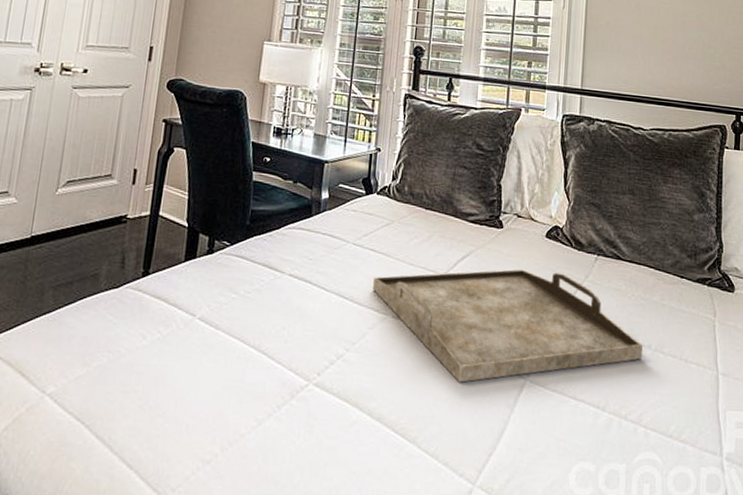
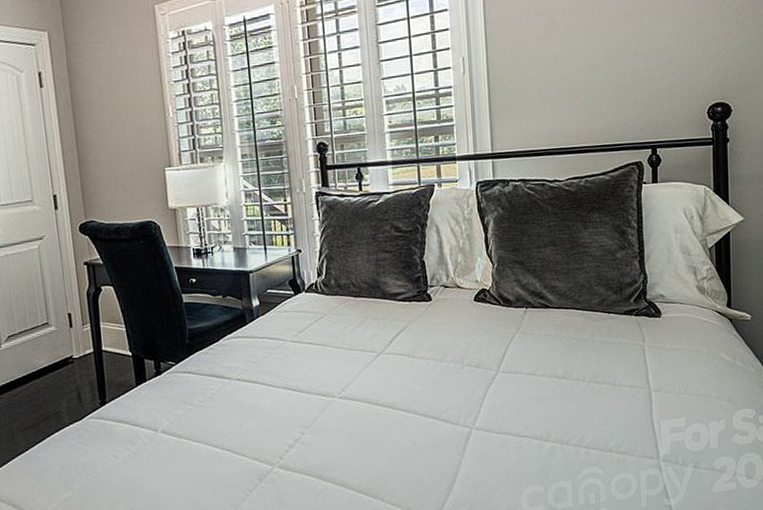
serving tray: present [373,269,642,383] -> none [316,330,578,442]

